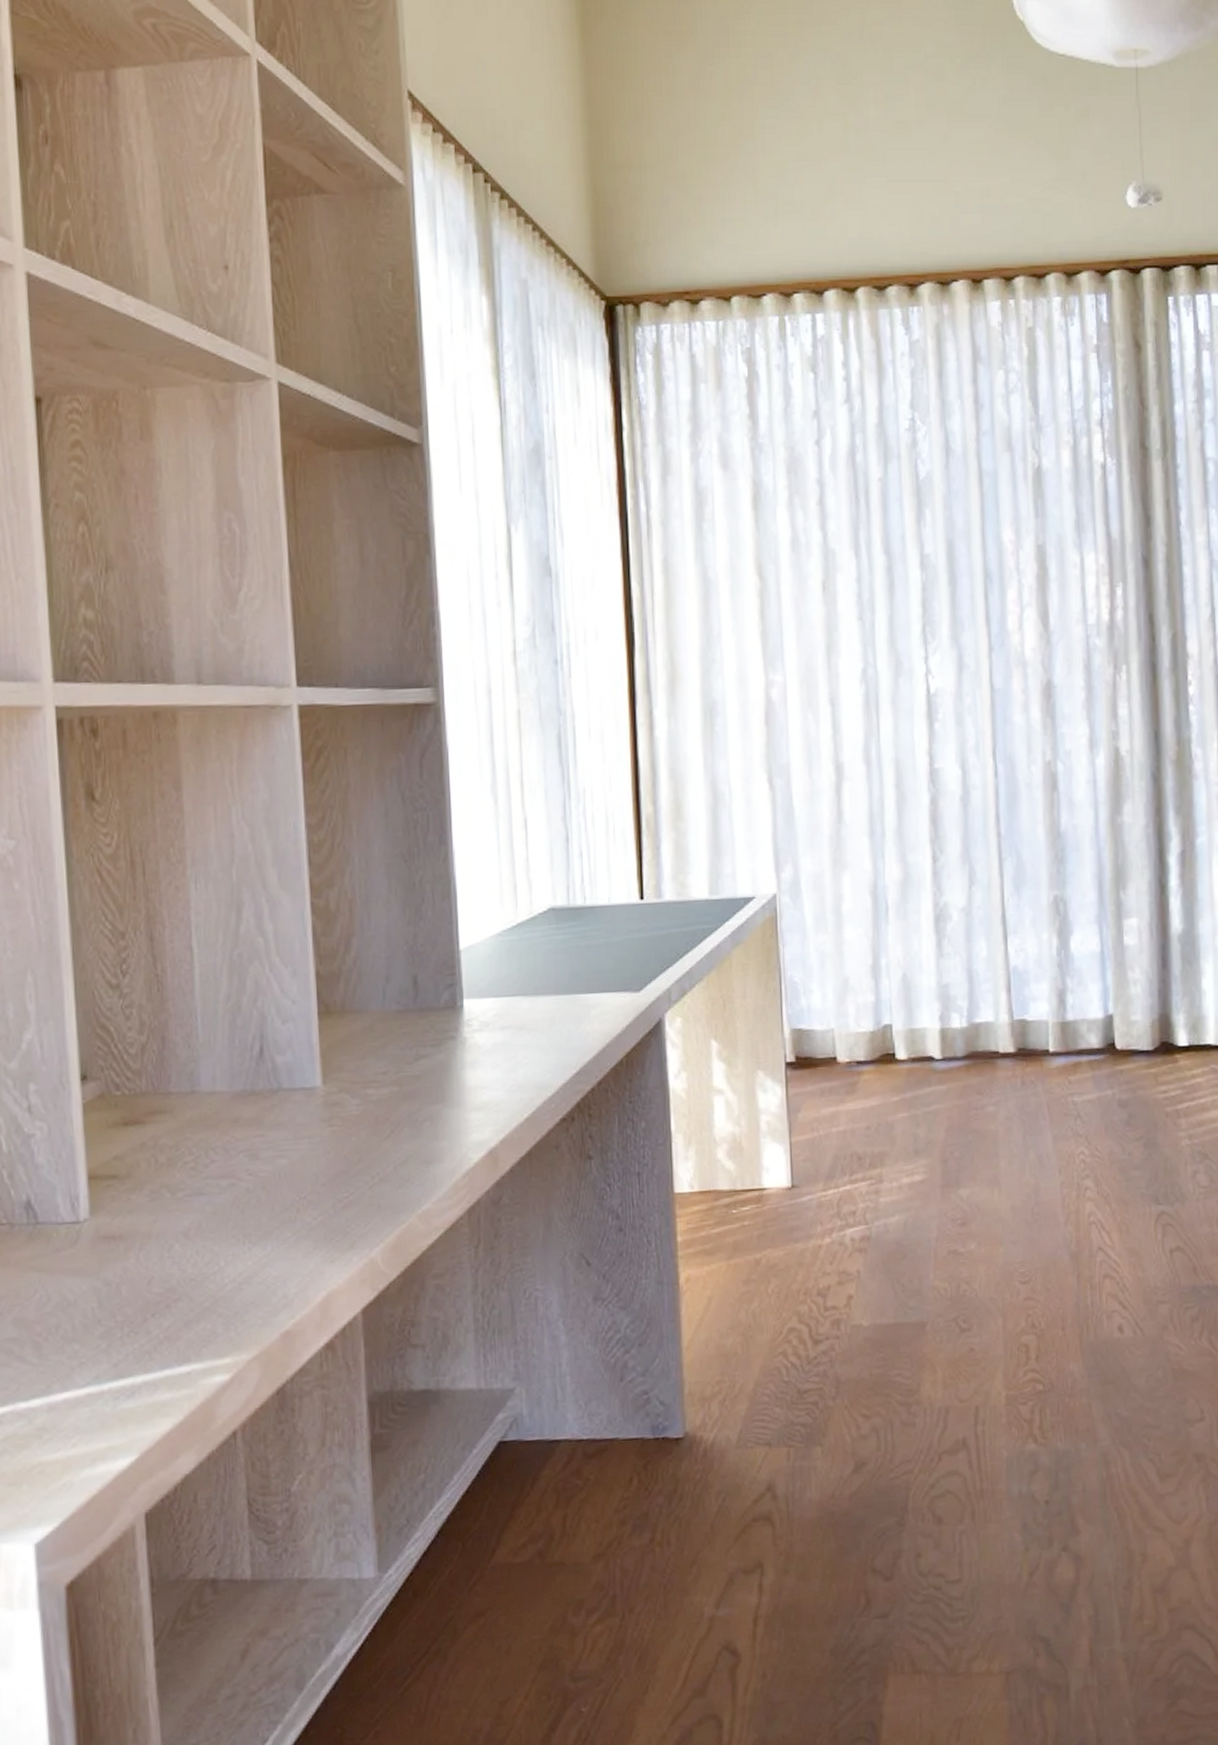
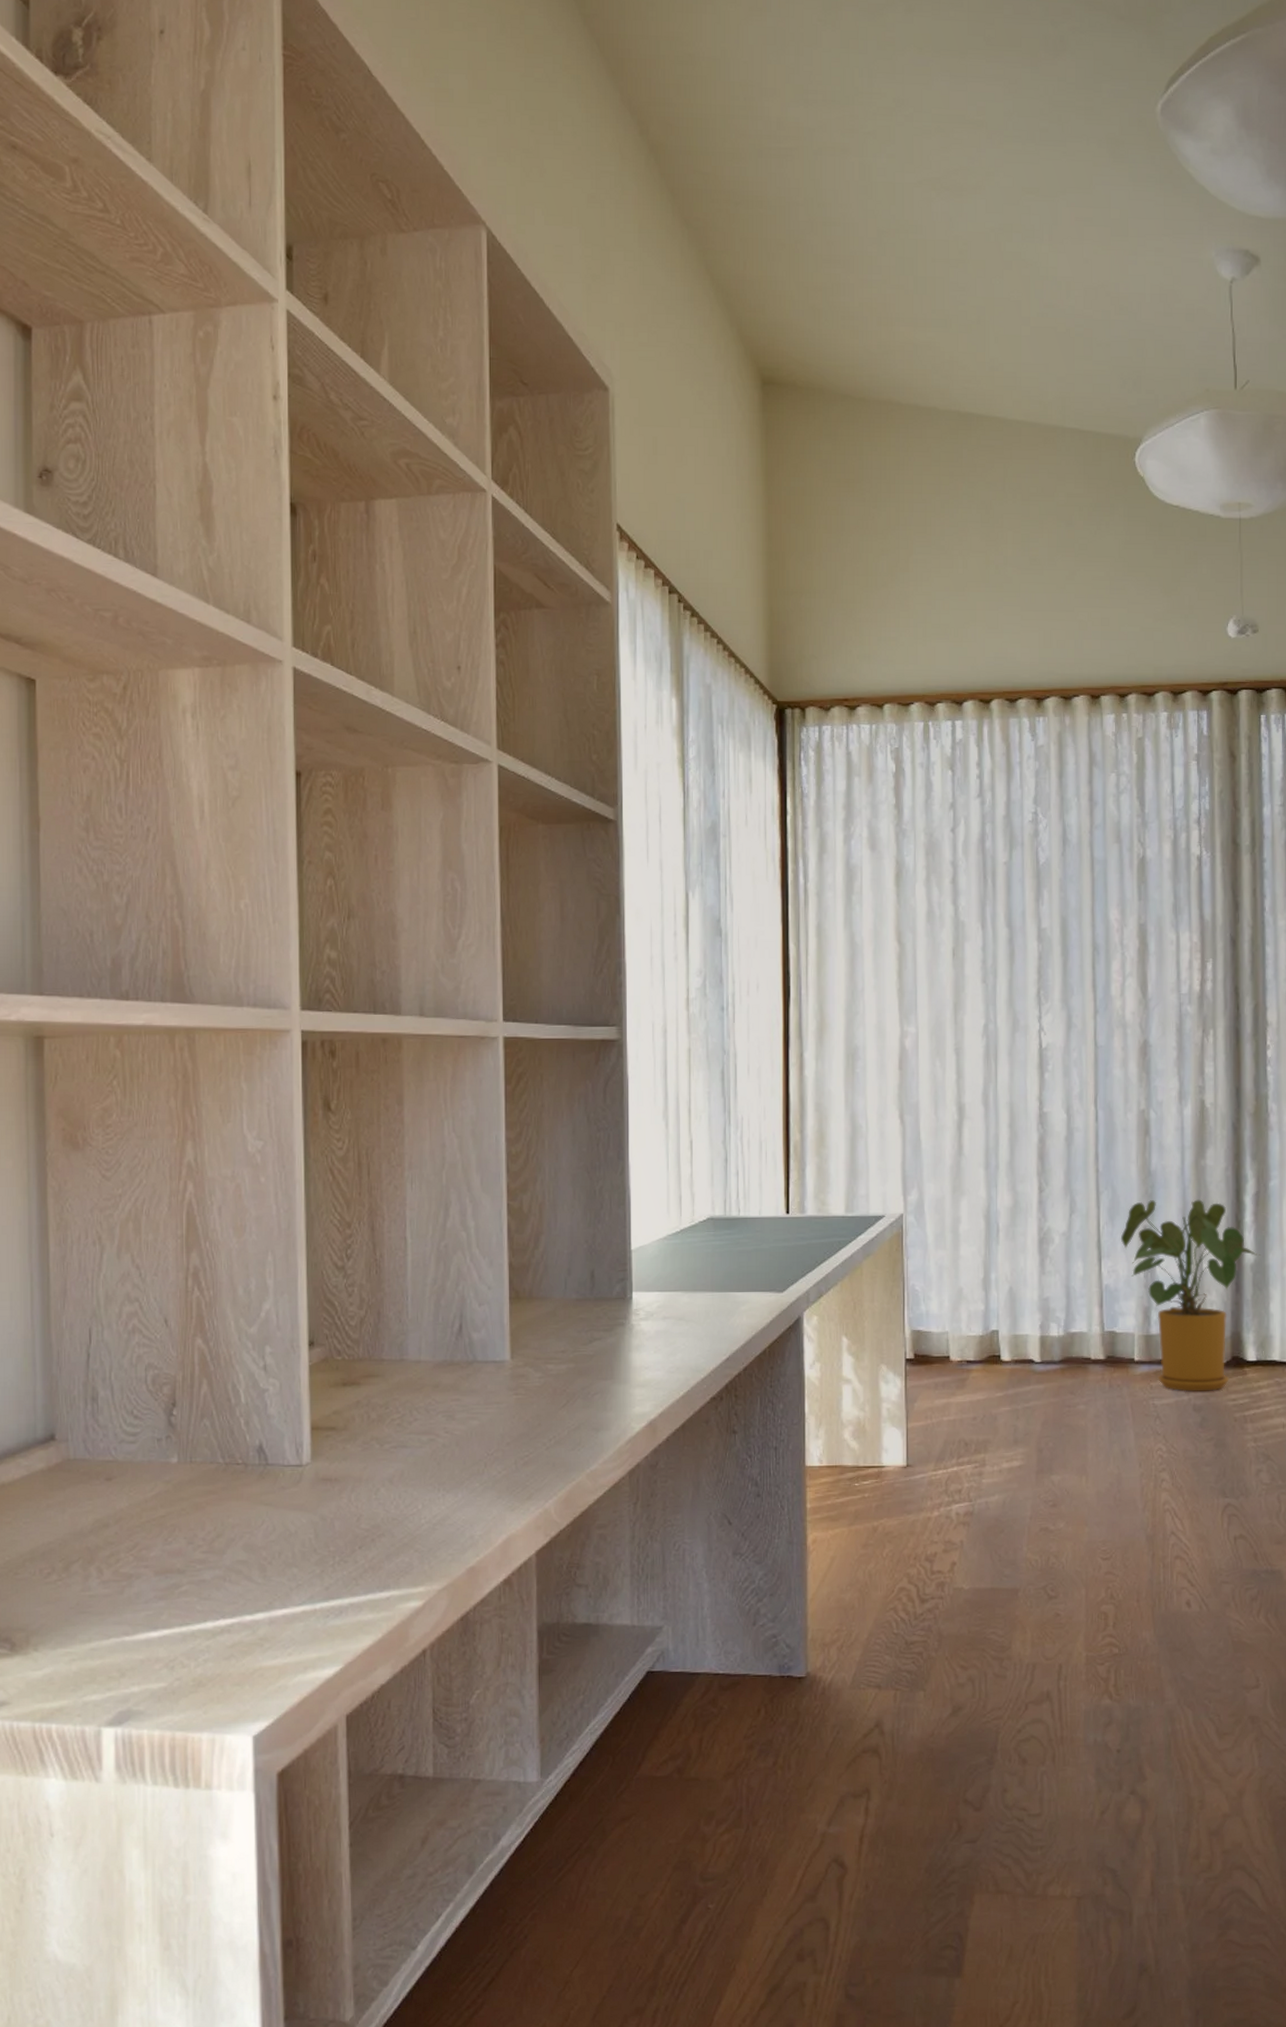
house plant: none [1028,862,1190,1085] -> present [1120,1199,1261,1392]

